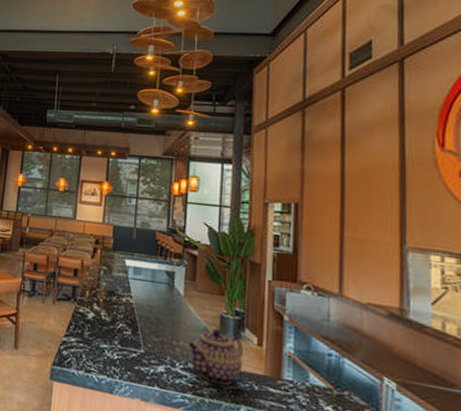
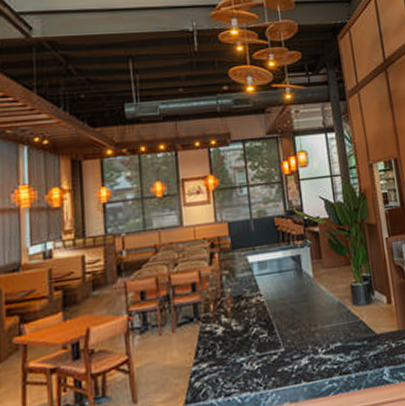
teapot: present [188,328,243,386] -> none [326,299,379,356]

